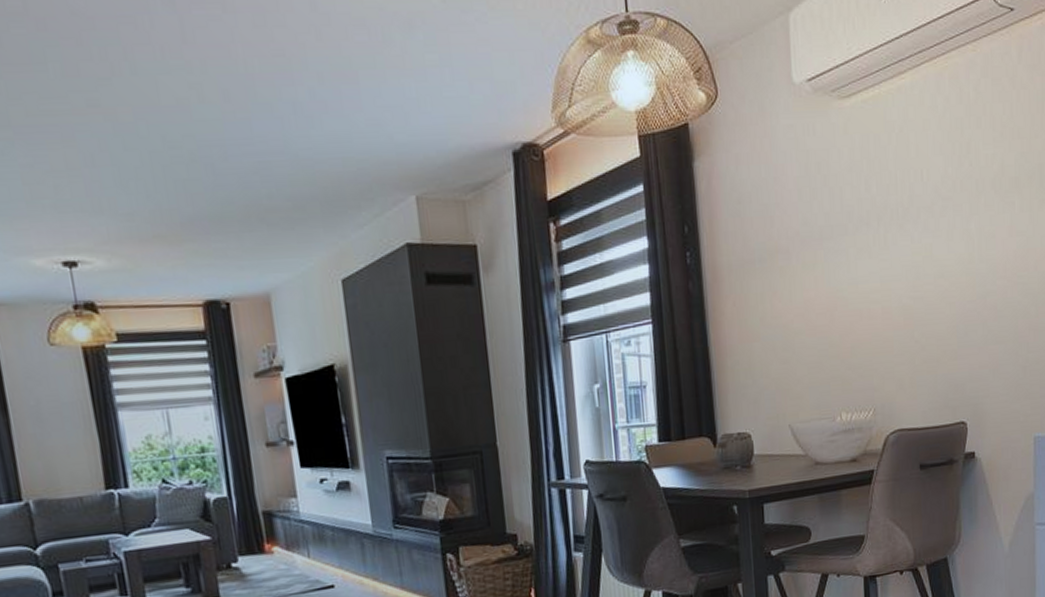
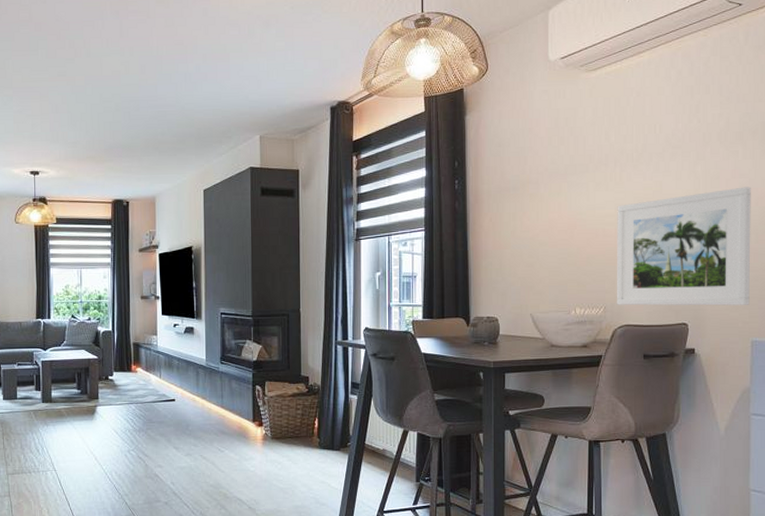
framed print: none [883,247,1031,405] -> present [616,187,751,306]

